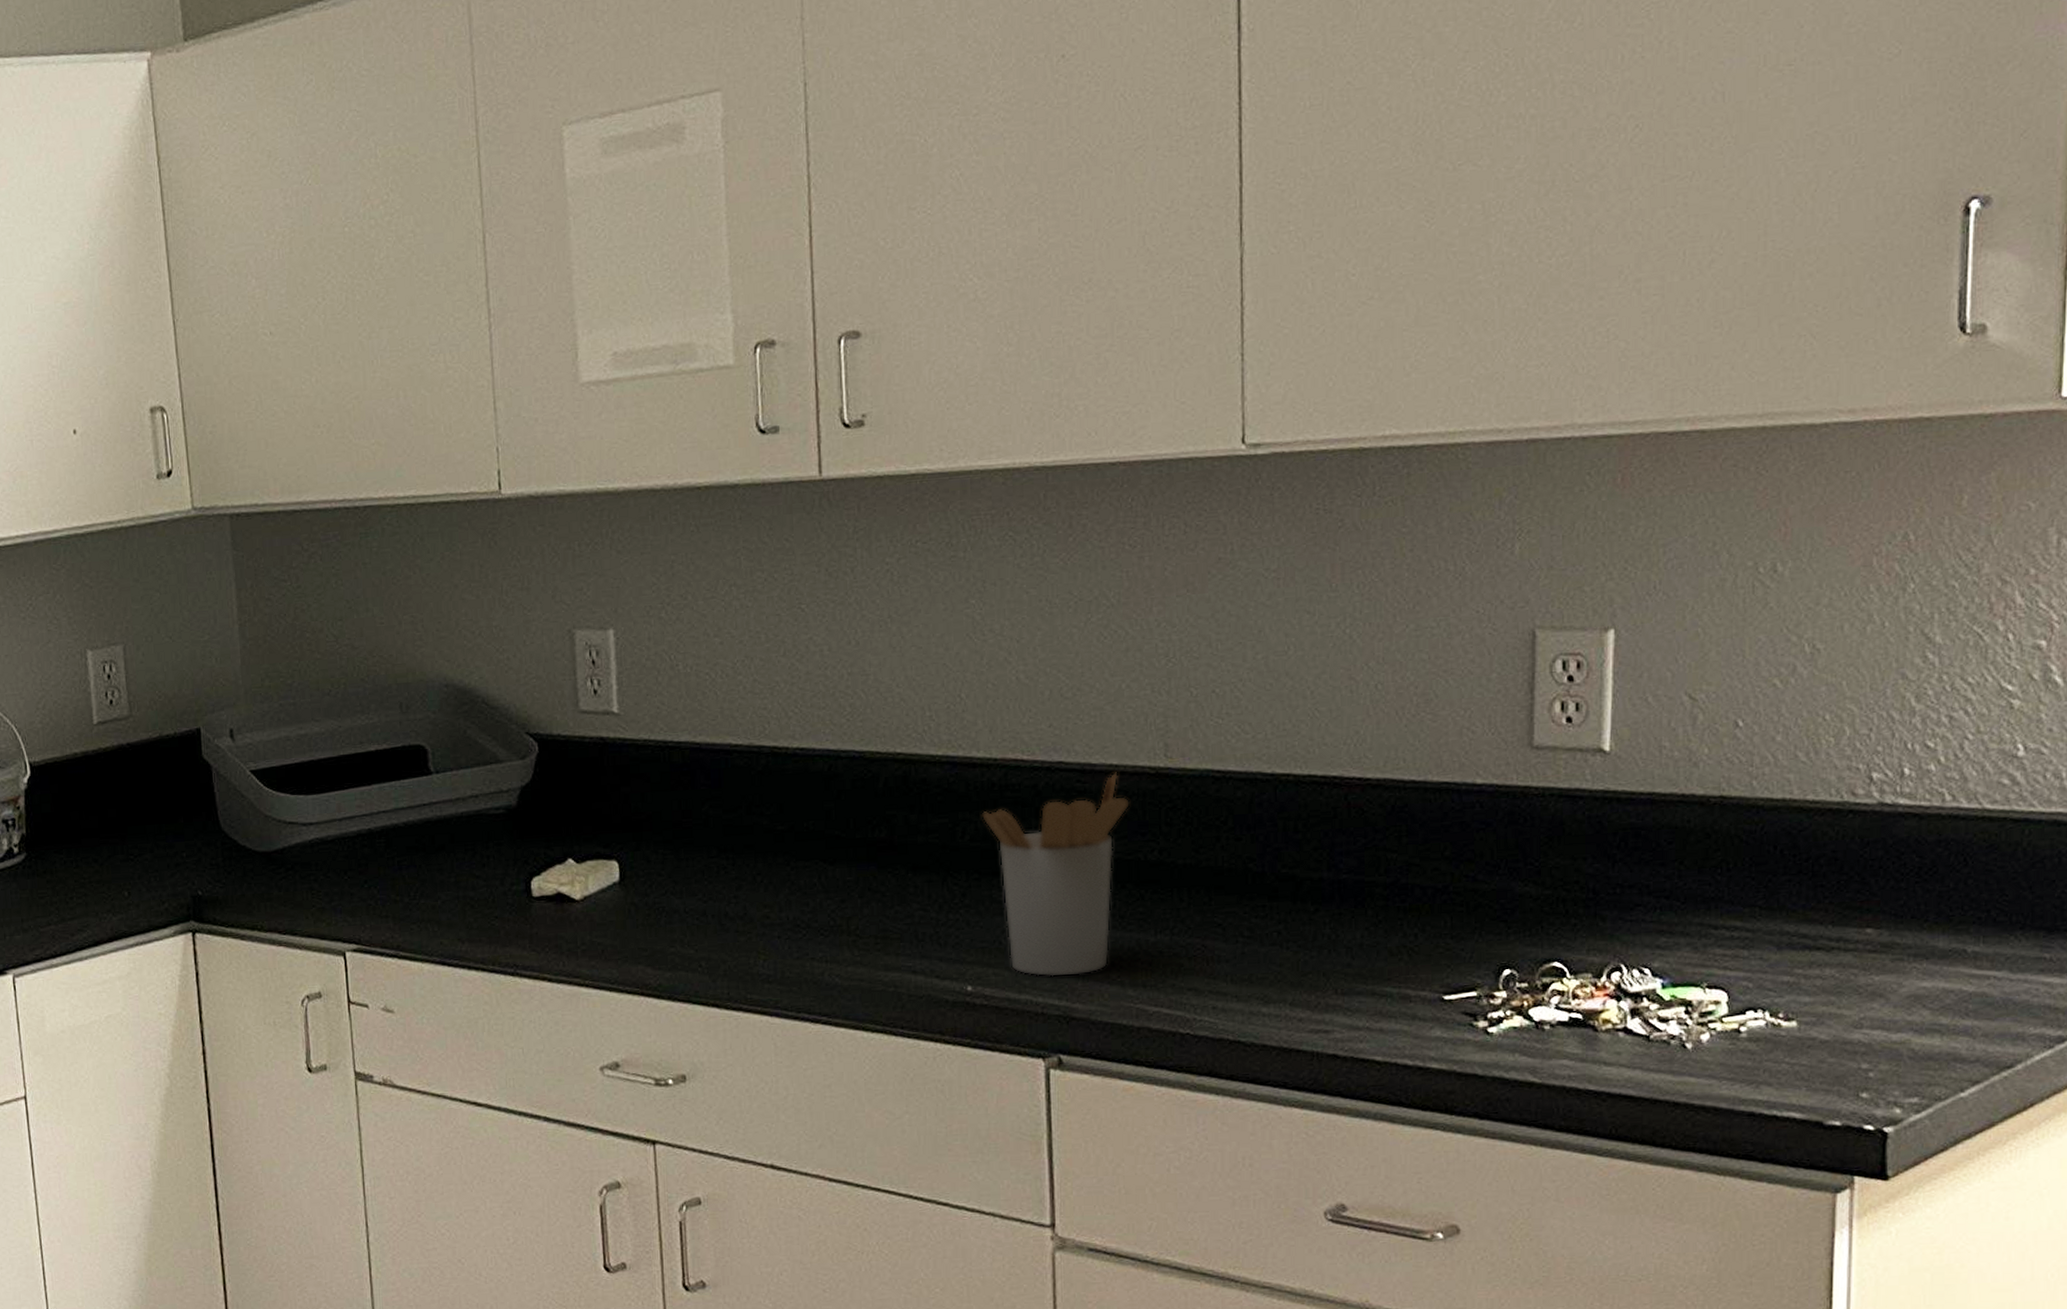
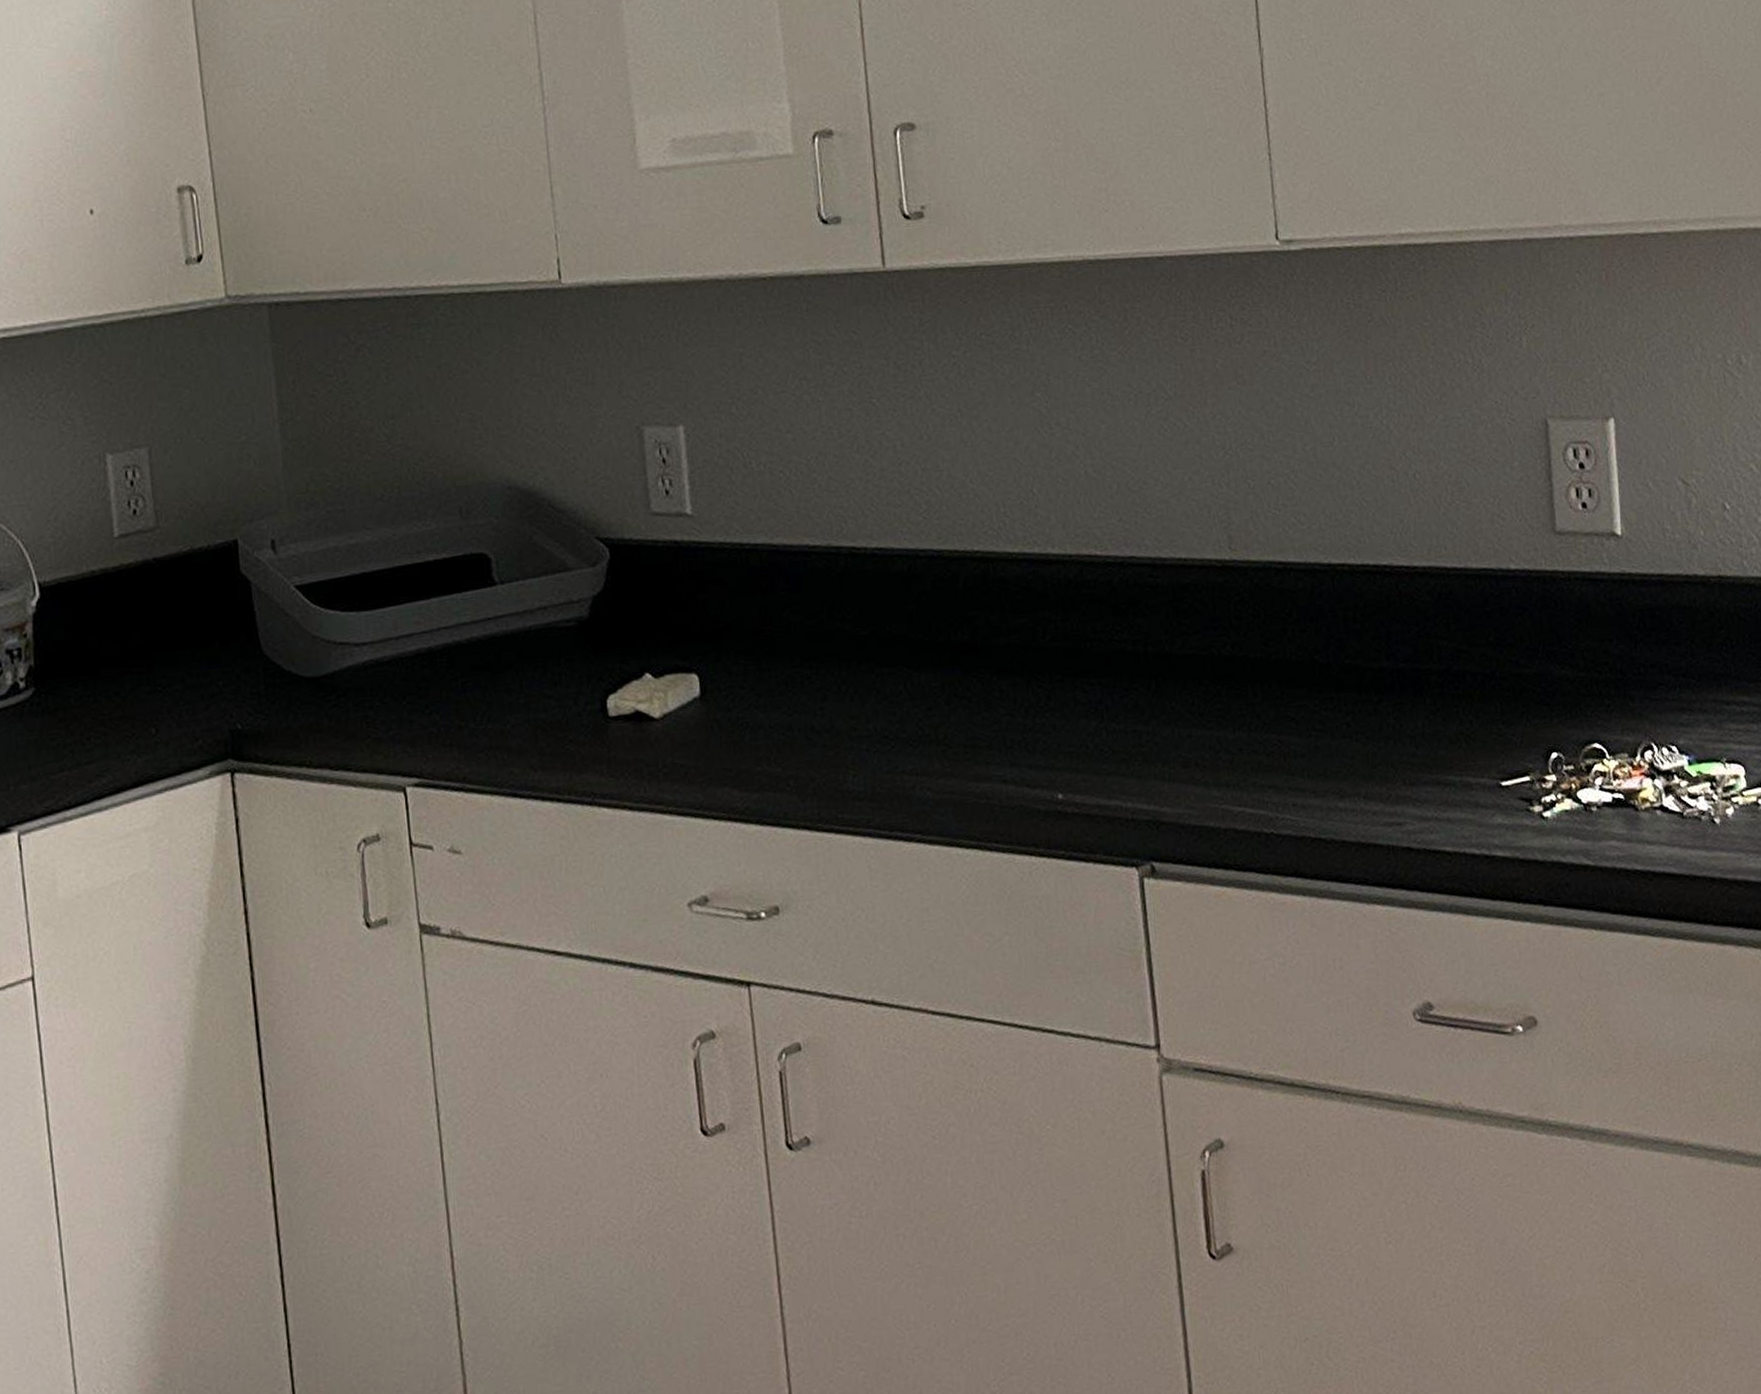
utensil holder: present [981,772,1131,977] -> none [1060,566,1201,781]

